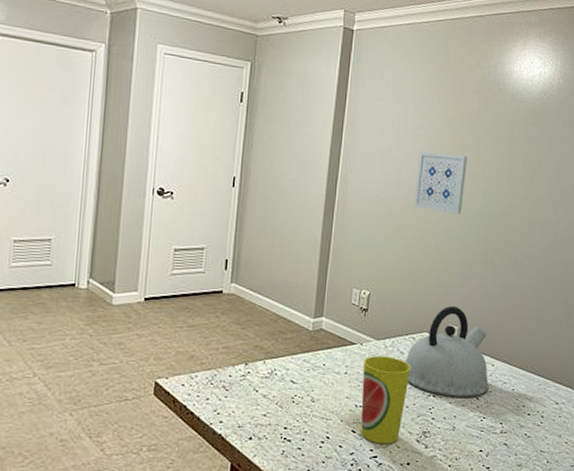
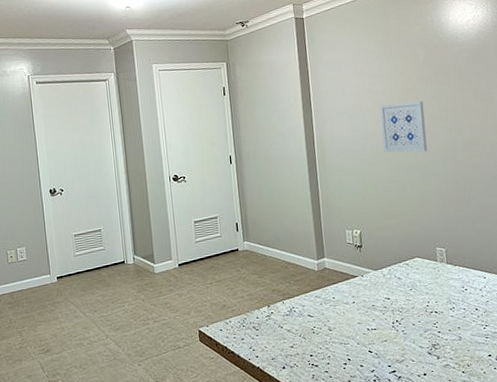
cup: present [361,356,412,444] -> none [367,283,412,360]
kettle: present [405,305,489,397] -> none [404,230,486,311]

